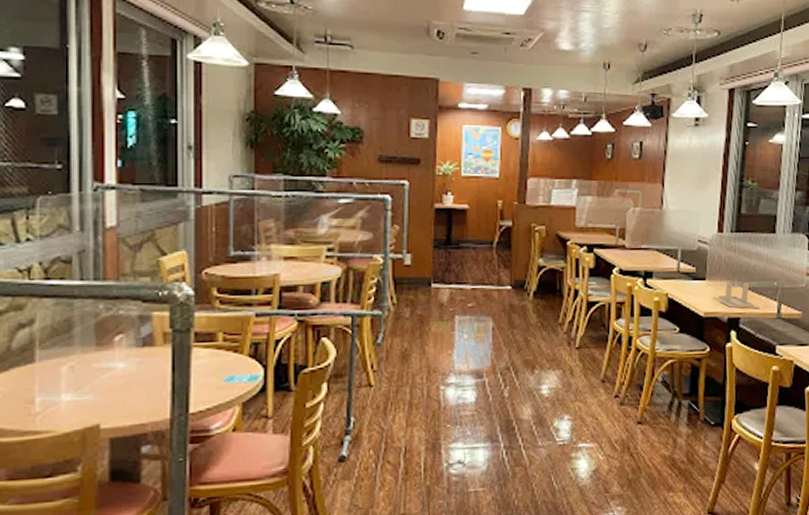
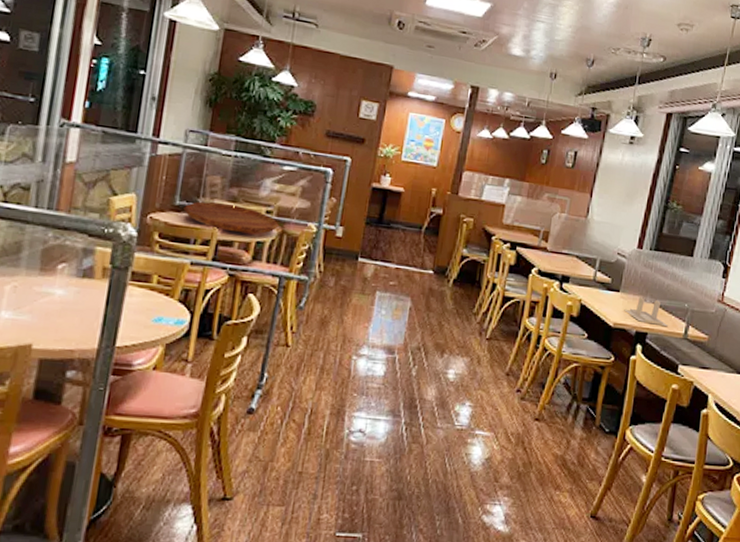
tray: none [239,247,343,276] -> present [183,201,279,234]

